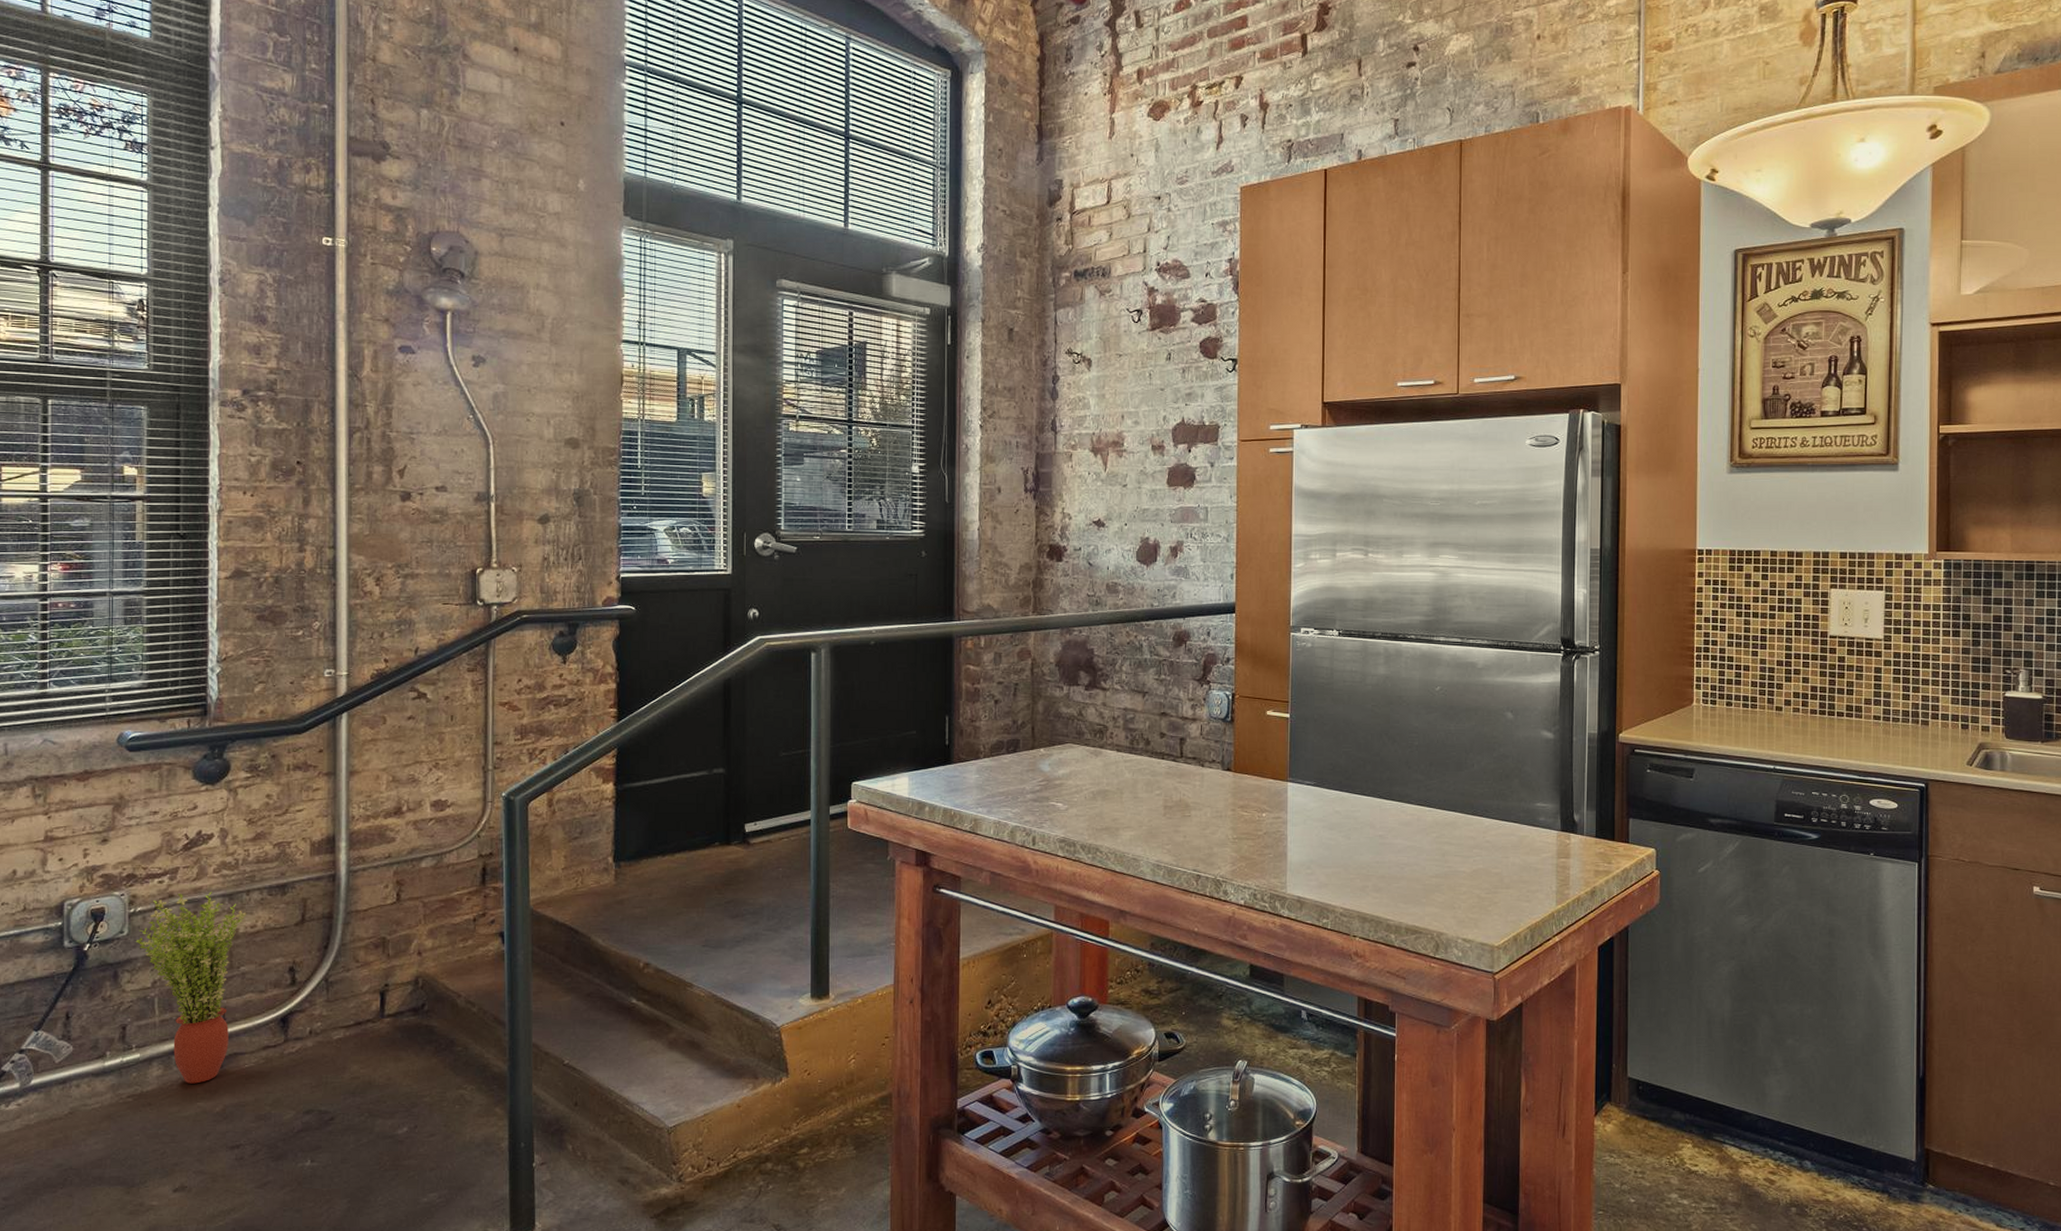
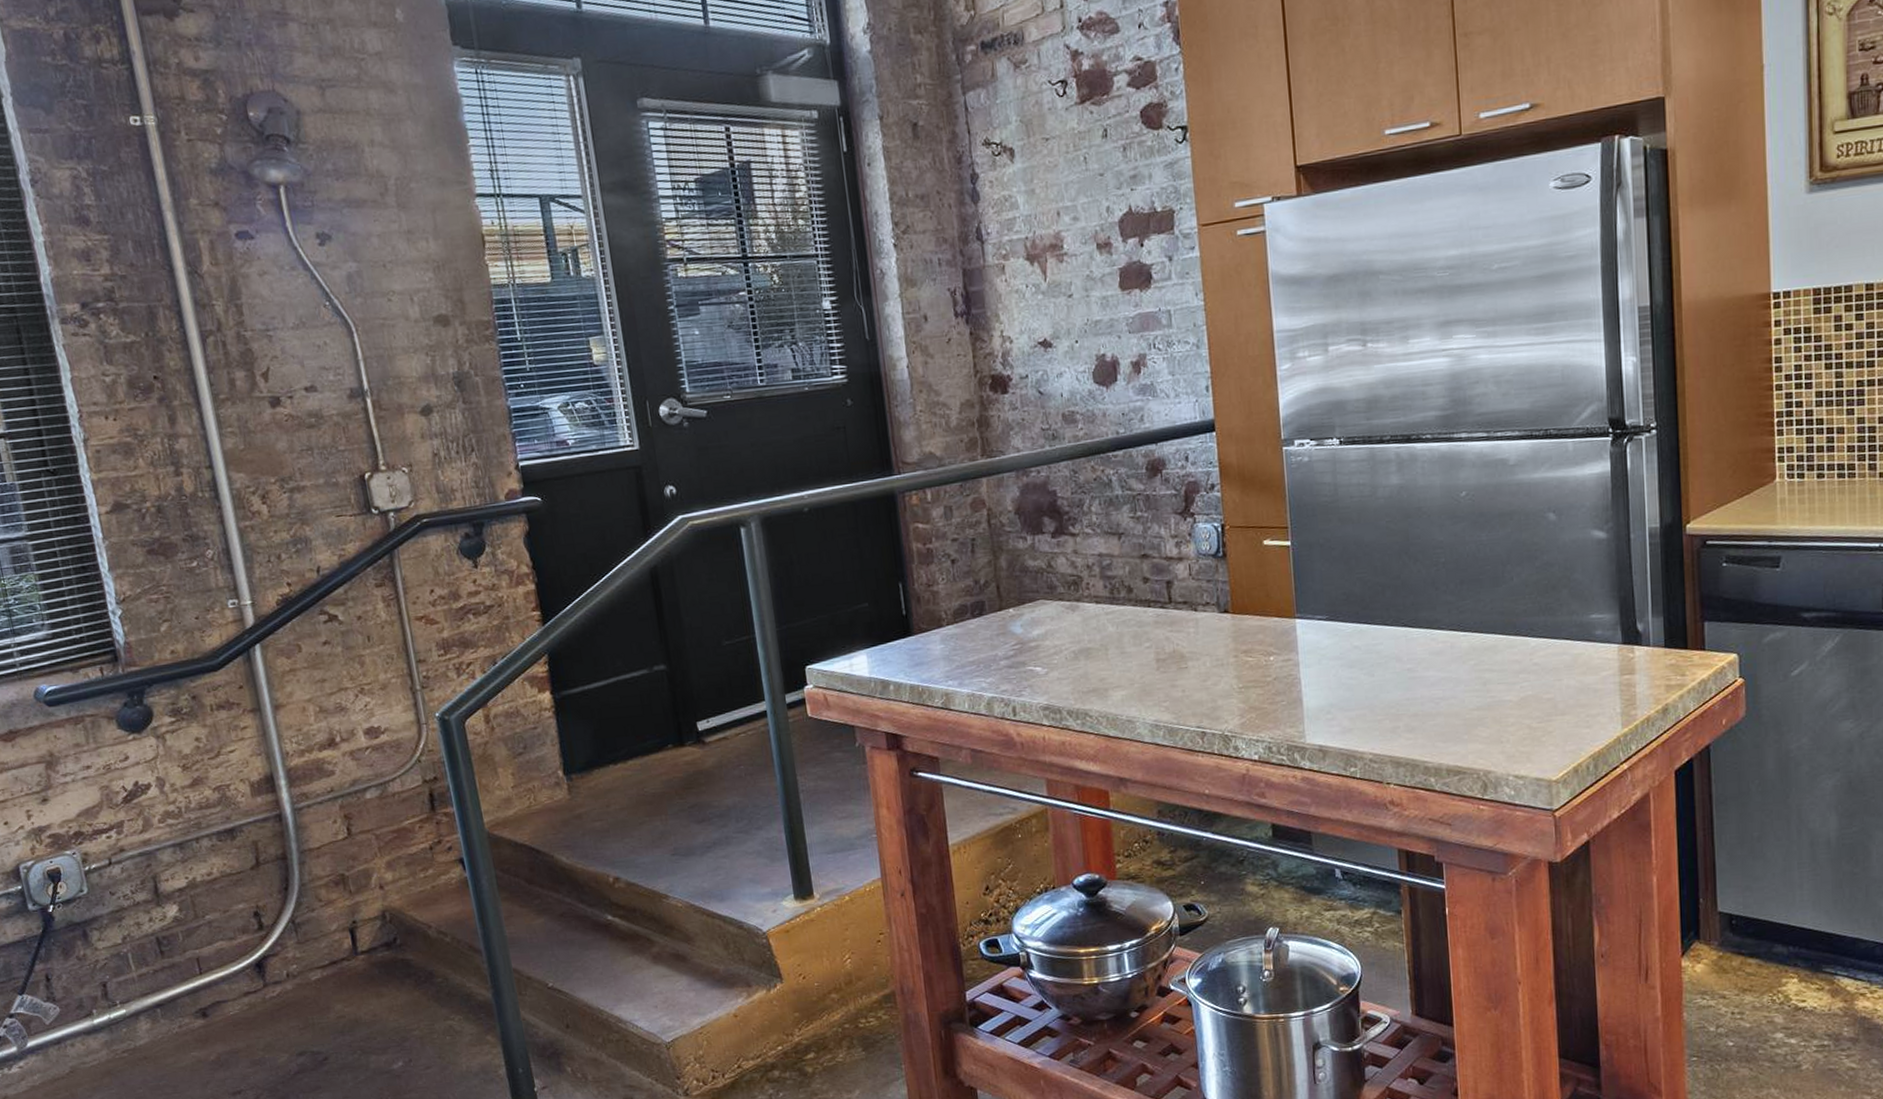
potted plant: present [135,892,247,1084] -> none [96,842,210,1035]

